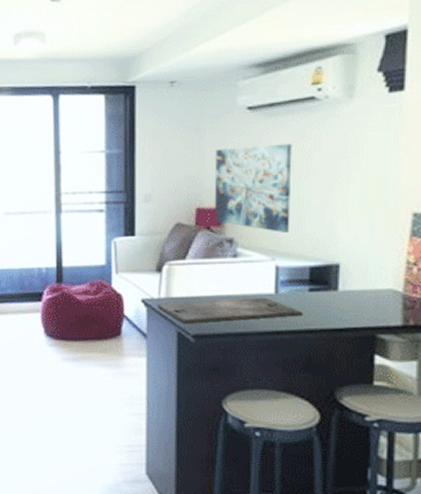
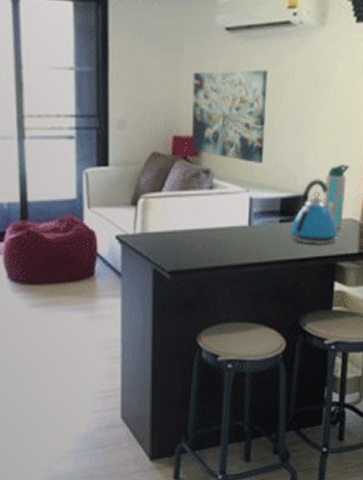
cutting board: present [157,297,304,324] -> none [132,229,274,260]
kettle: none [319,248,378,316] -> present [288,179,339,246]
water bottle: none [360,234,388,300] -> present [325,165,350,229]

